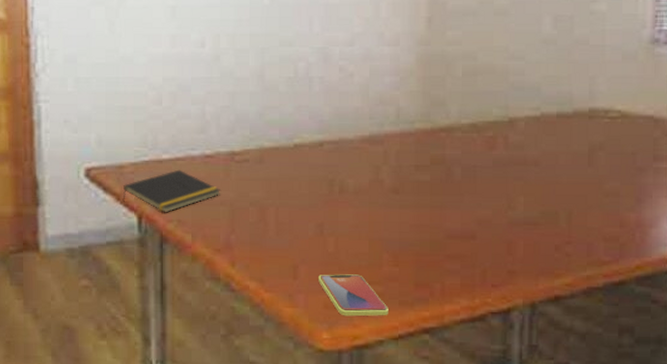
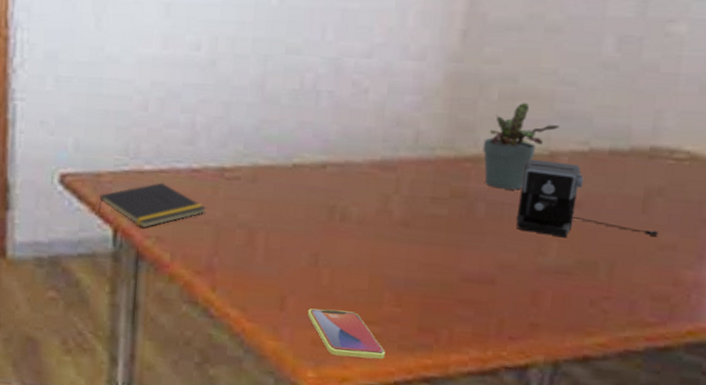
potted plant: none [454,76,515,154] -> present [482,102,561,190]
coffee maker: none [487,125,604,193] -> present [516,158,659,238]

